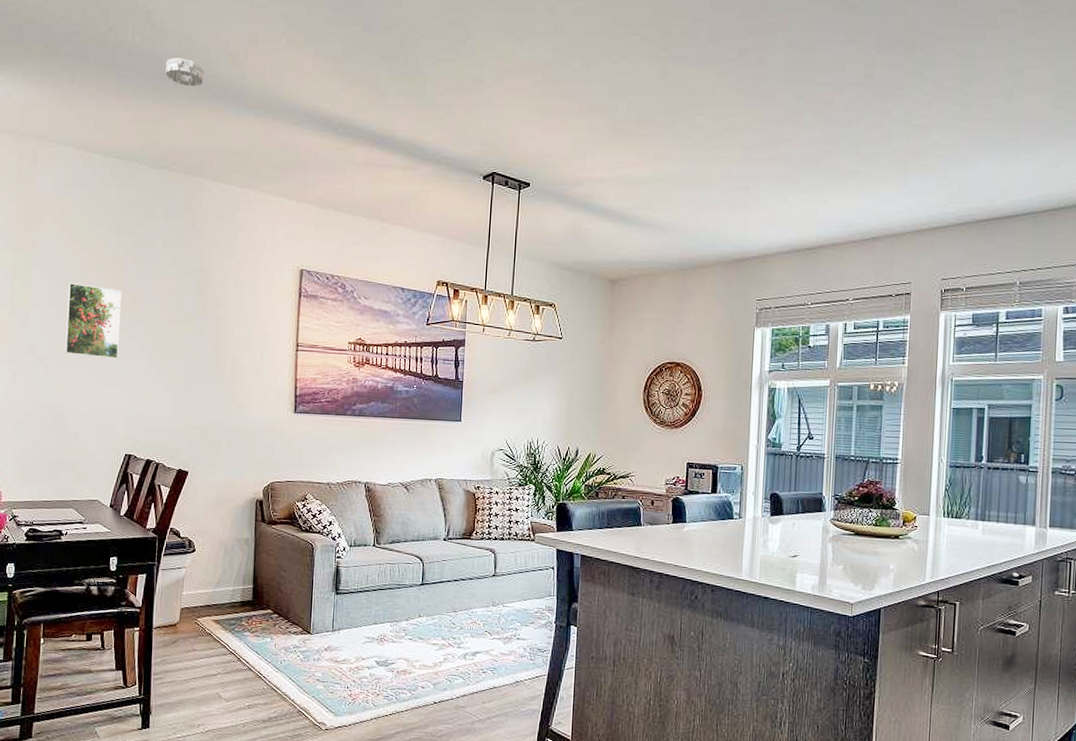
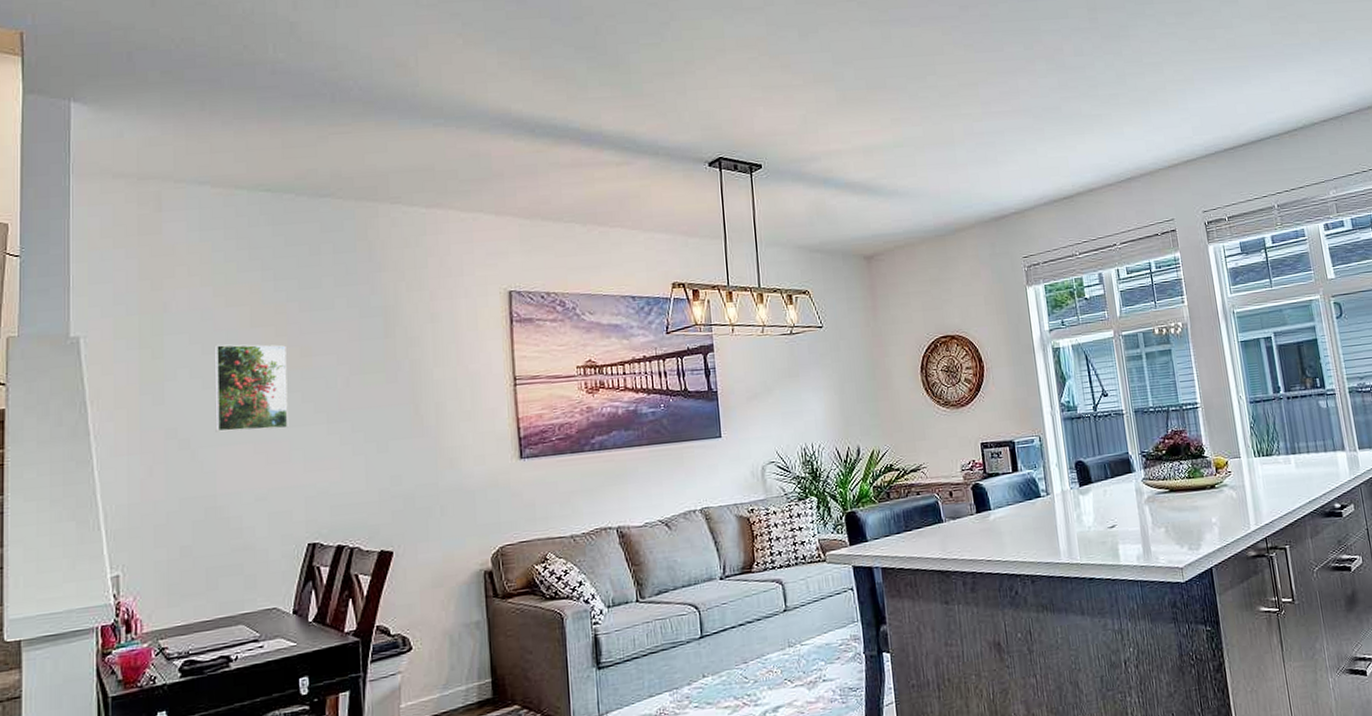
smoke detector: present [165,58,204,87] -> none [319,71,368,102]

